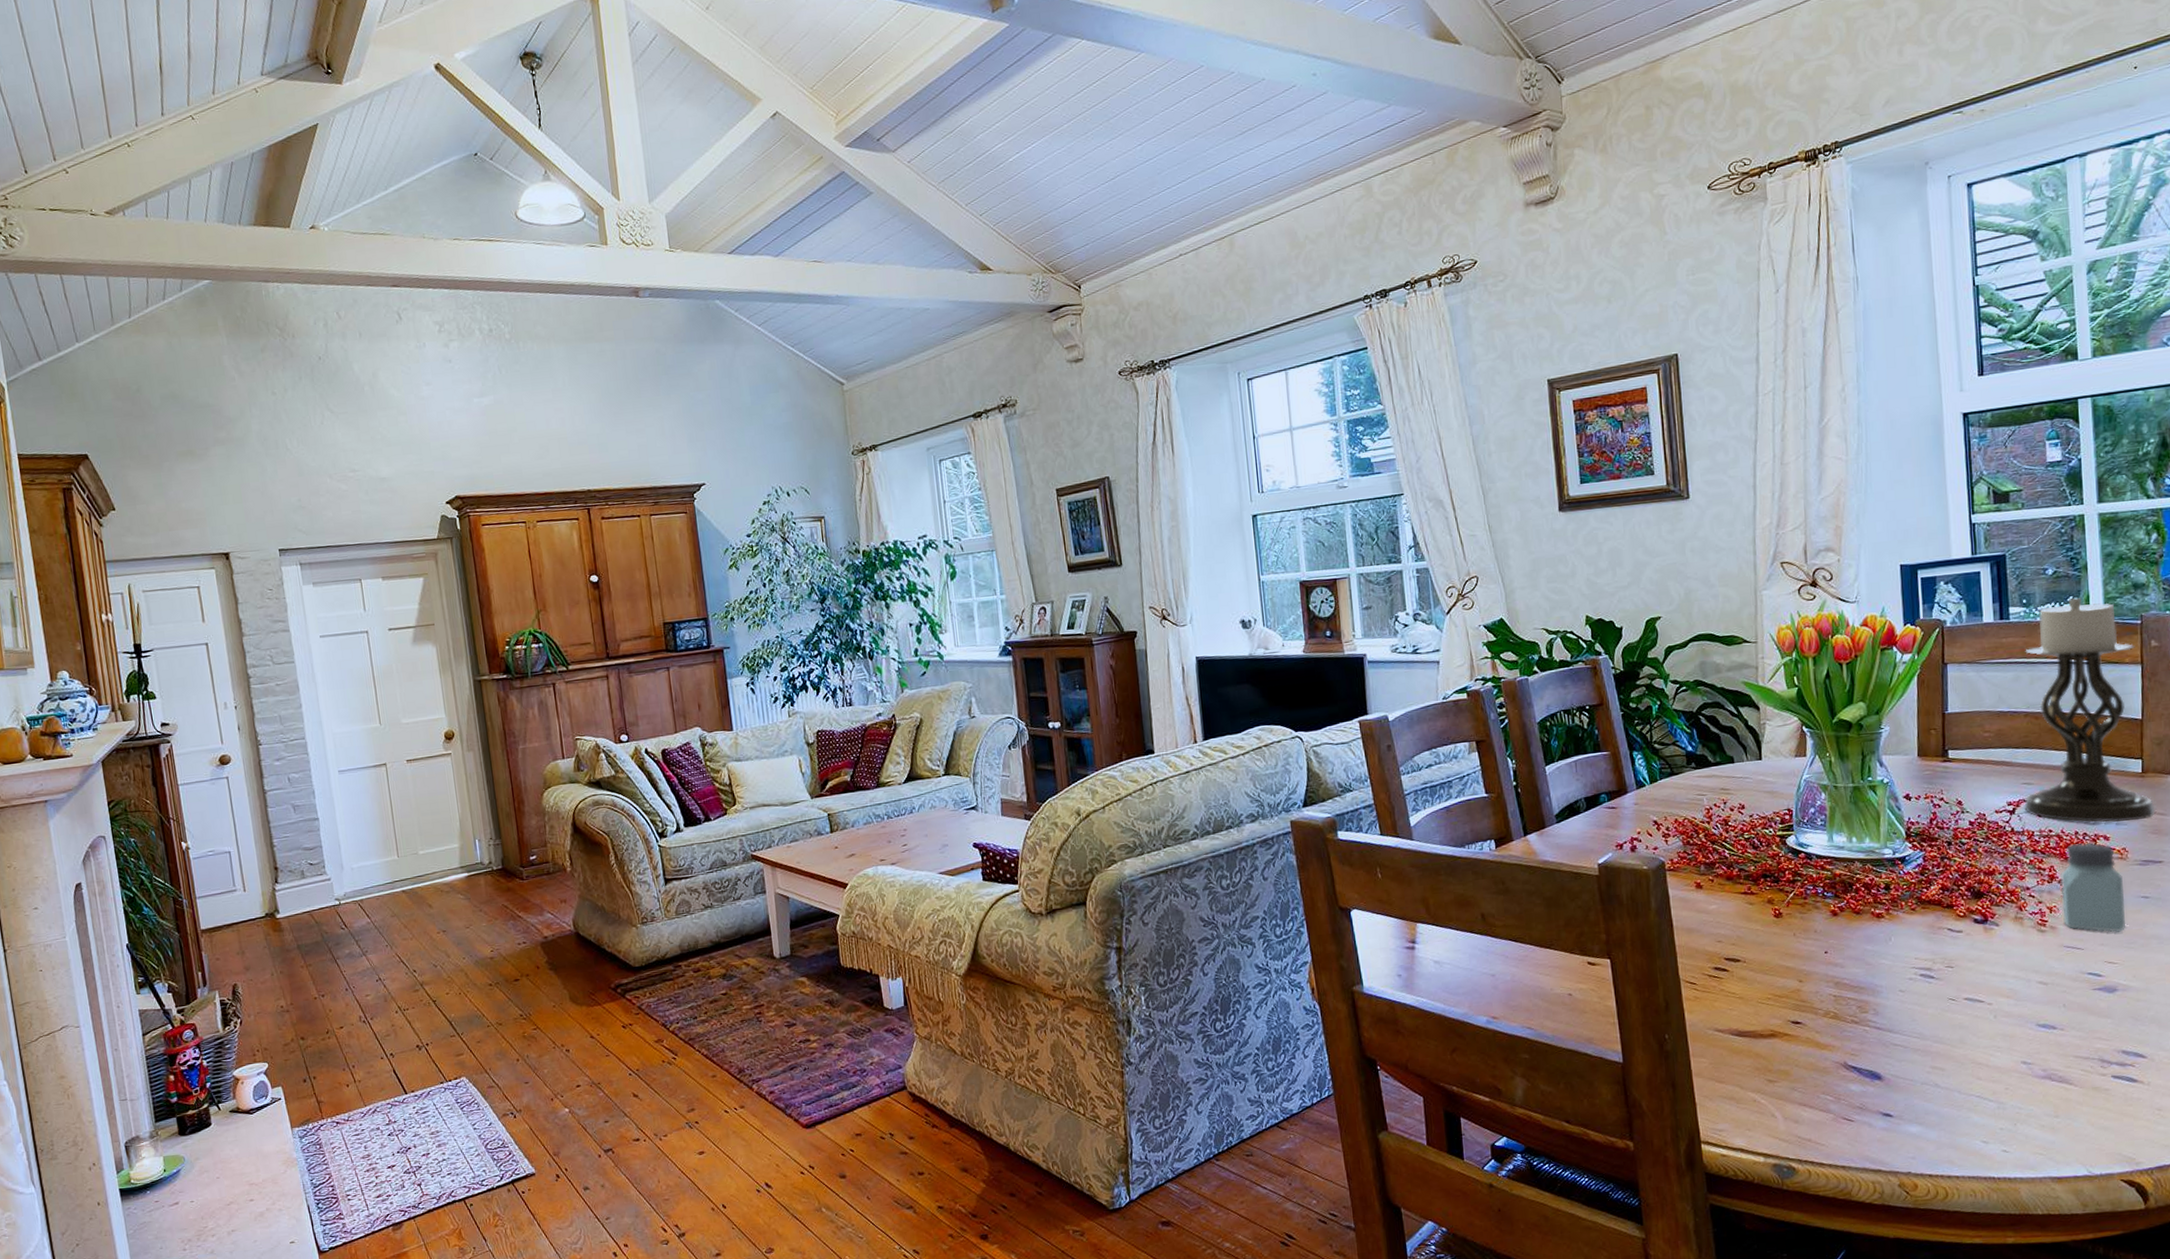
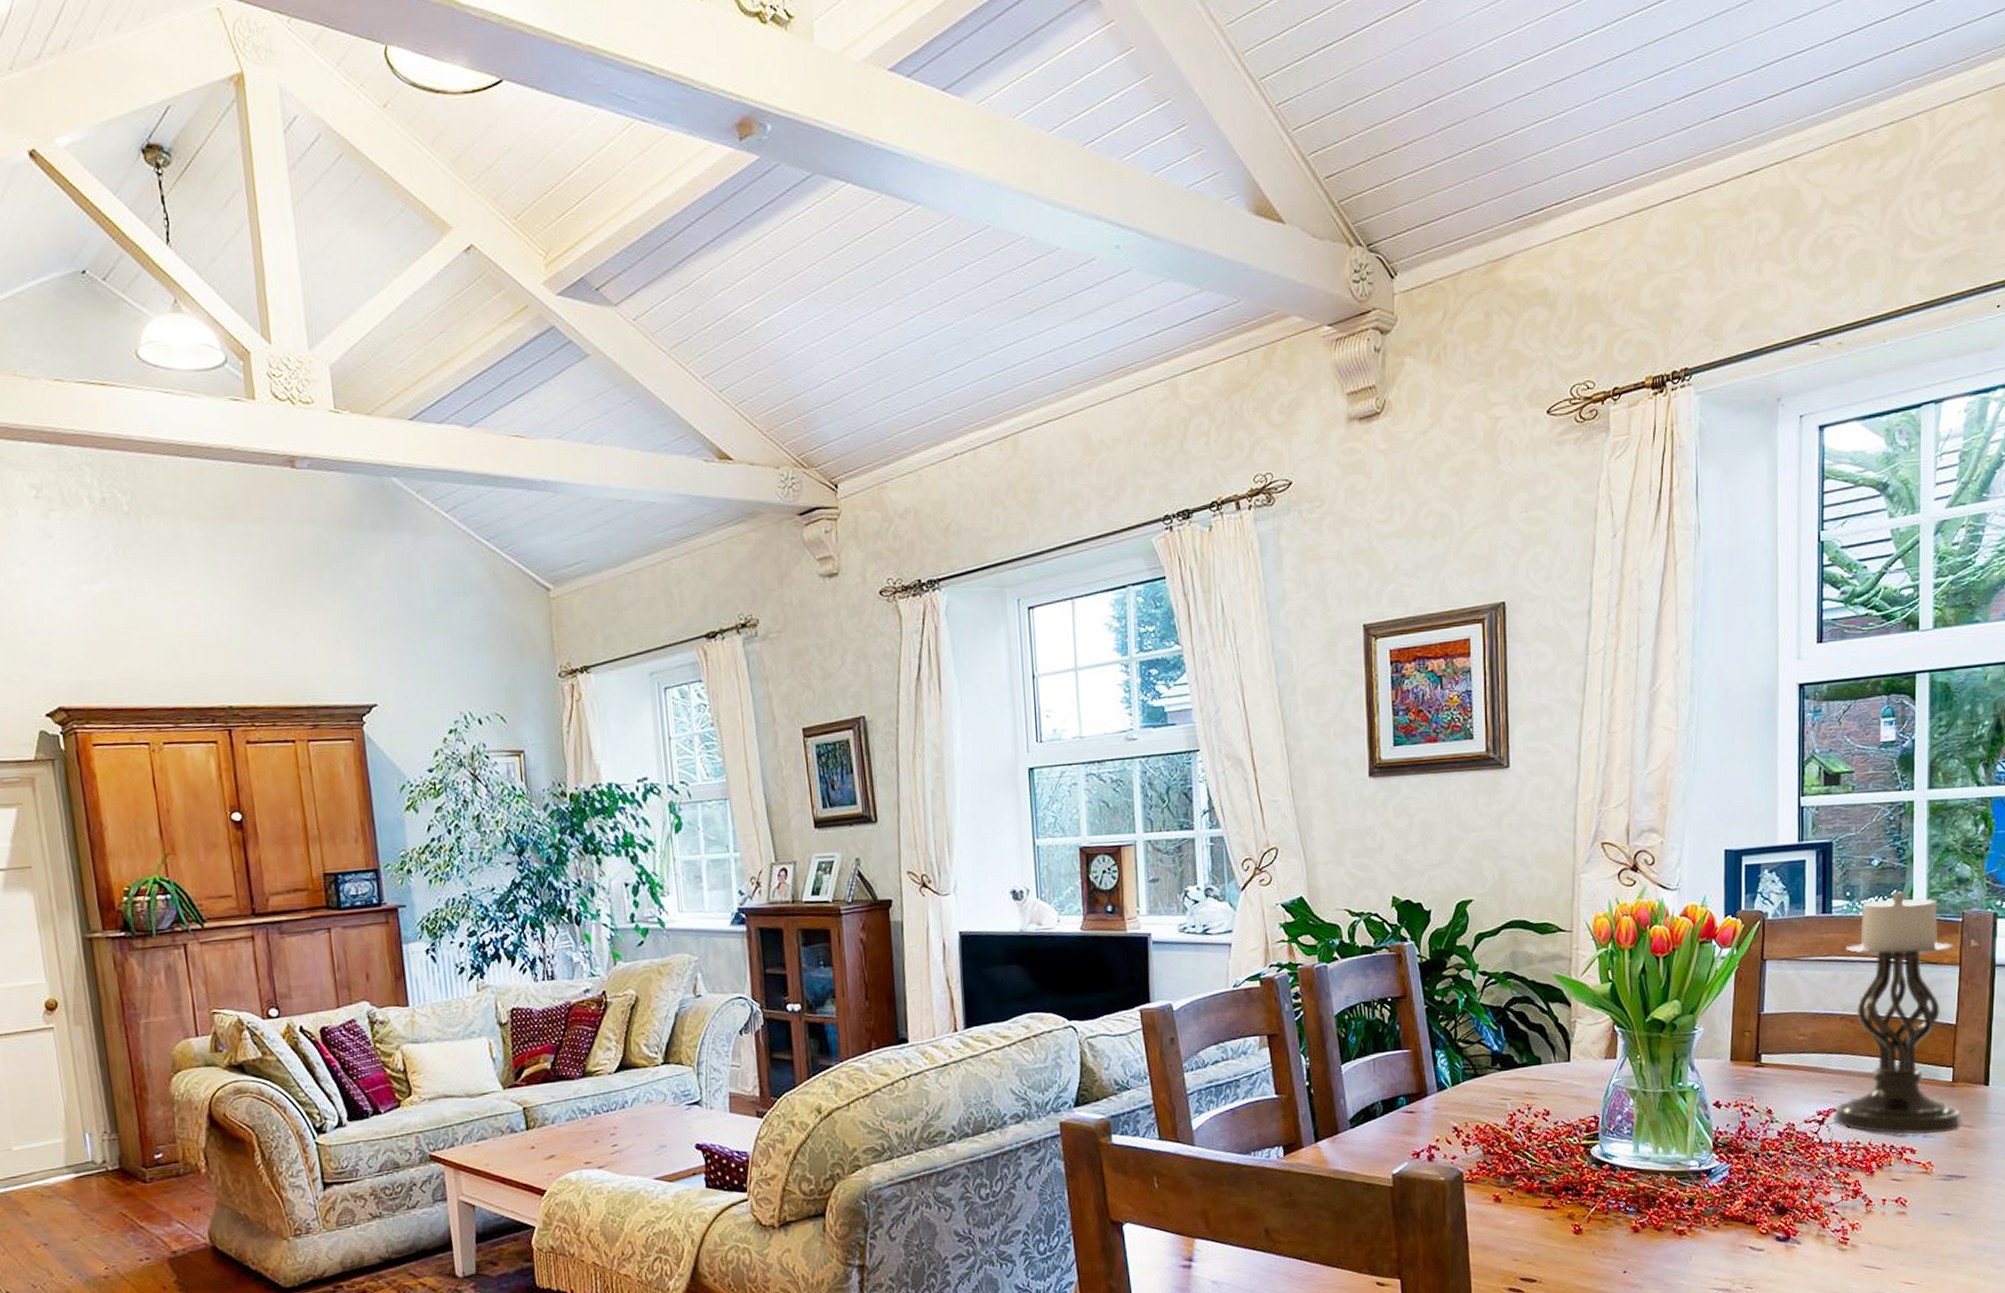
saltshaker: present [2061,843,2125,932] -> none [1865,1156,1926,1251]

